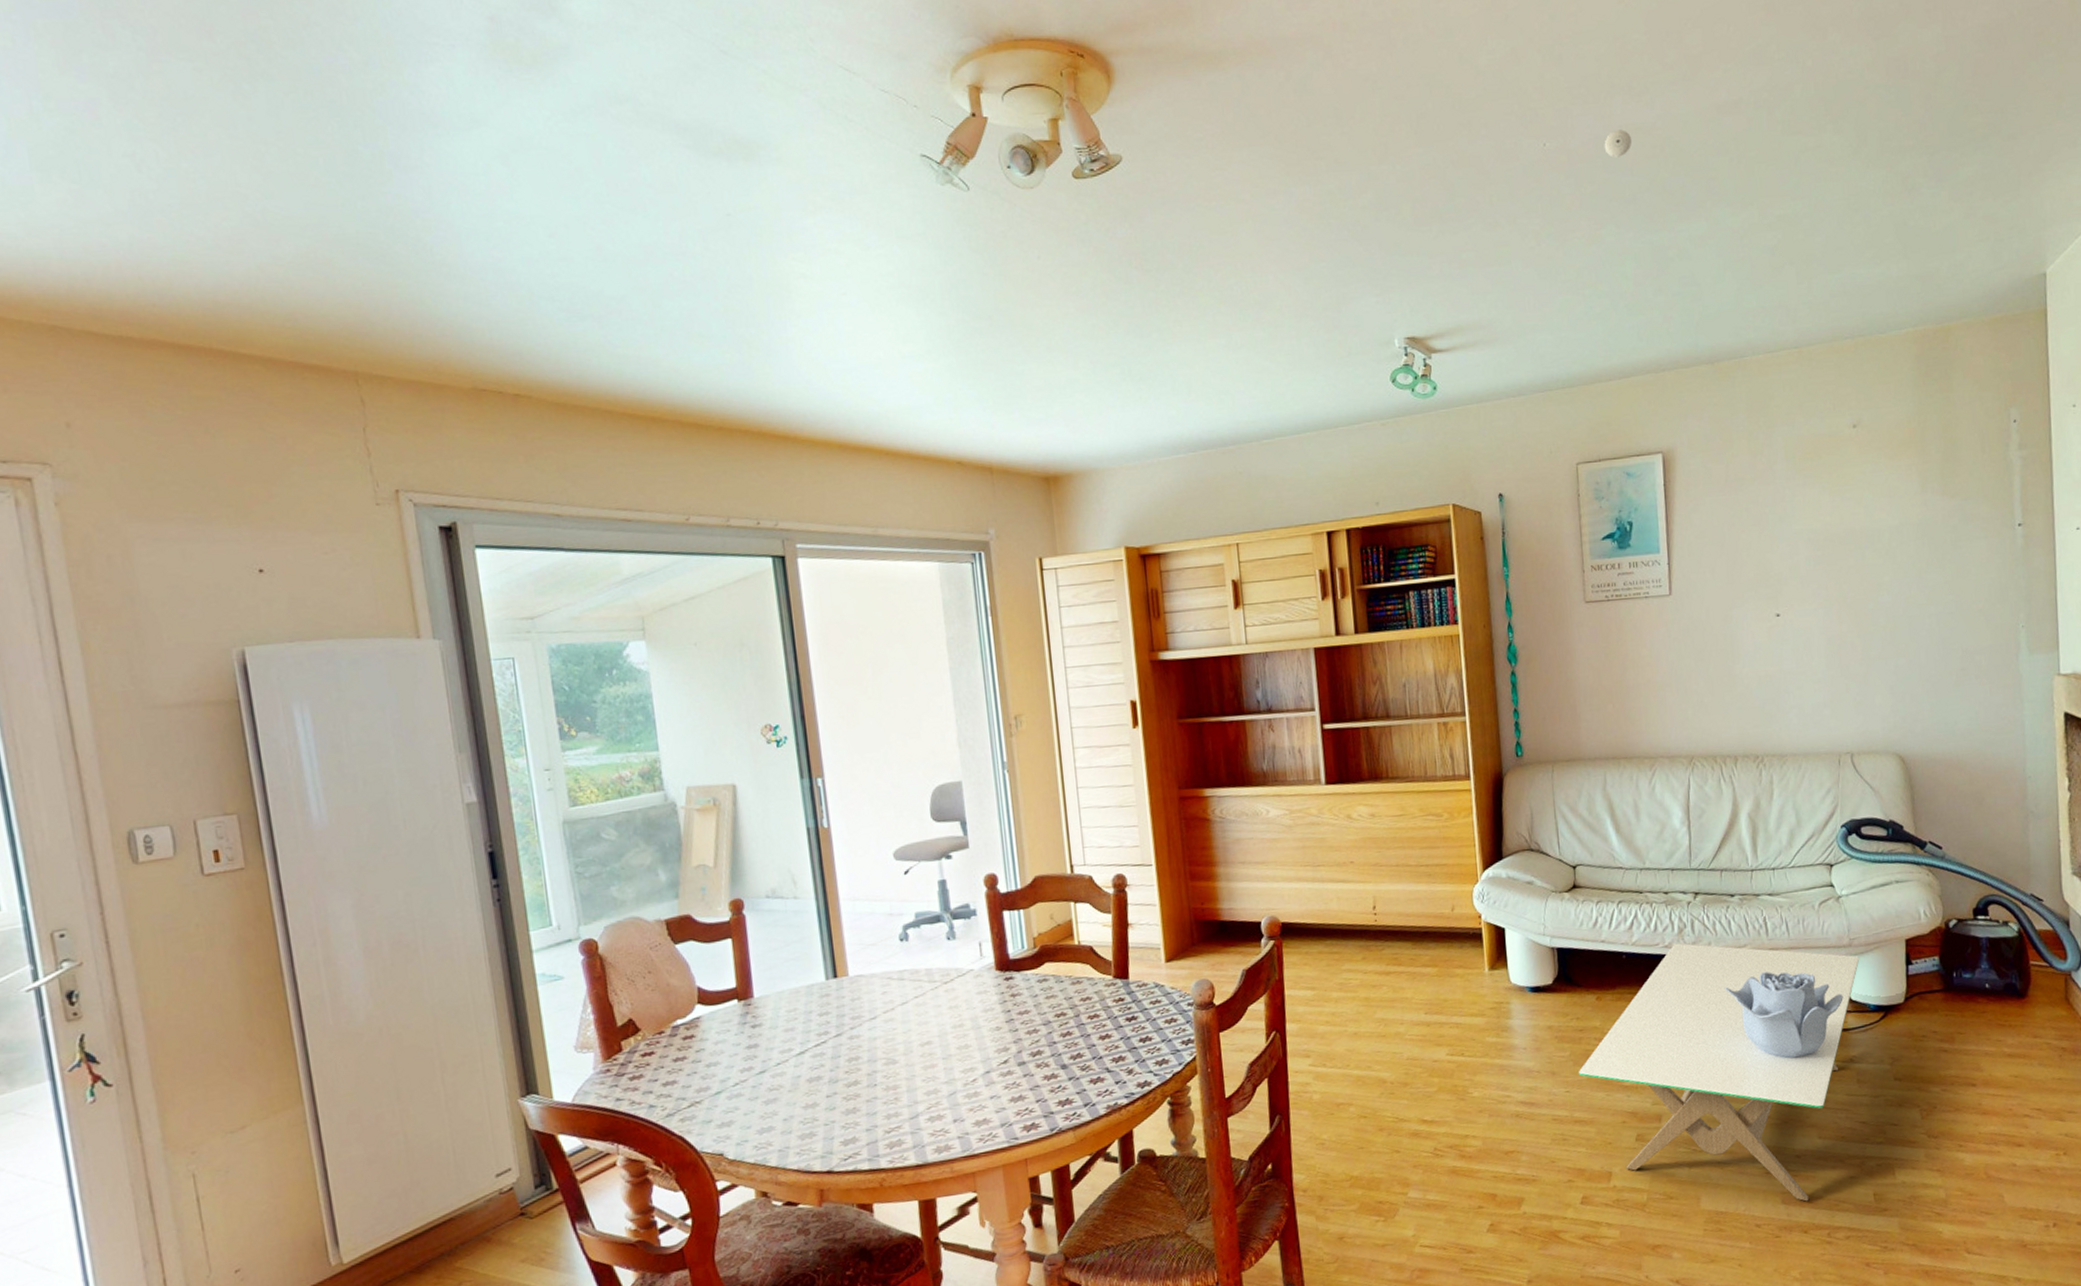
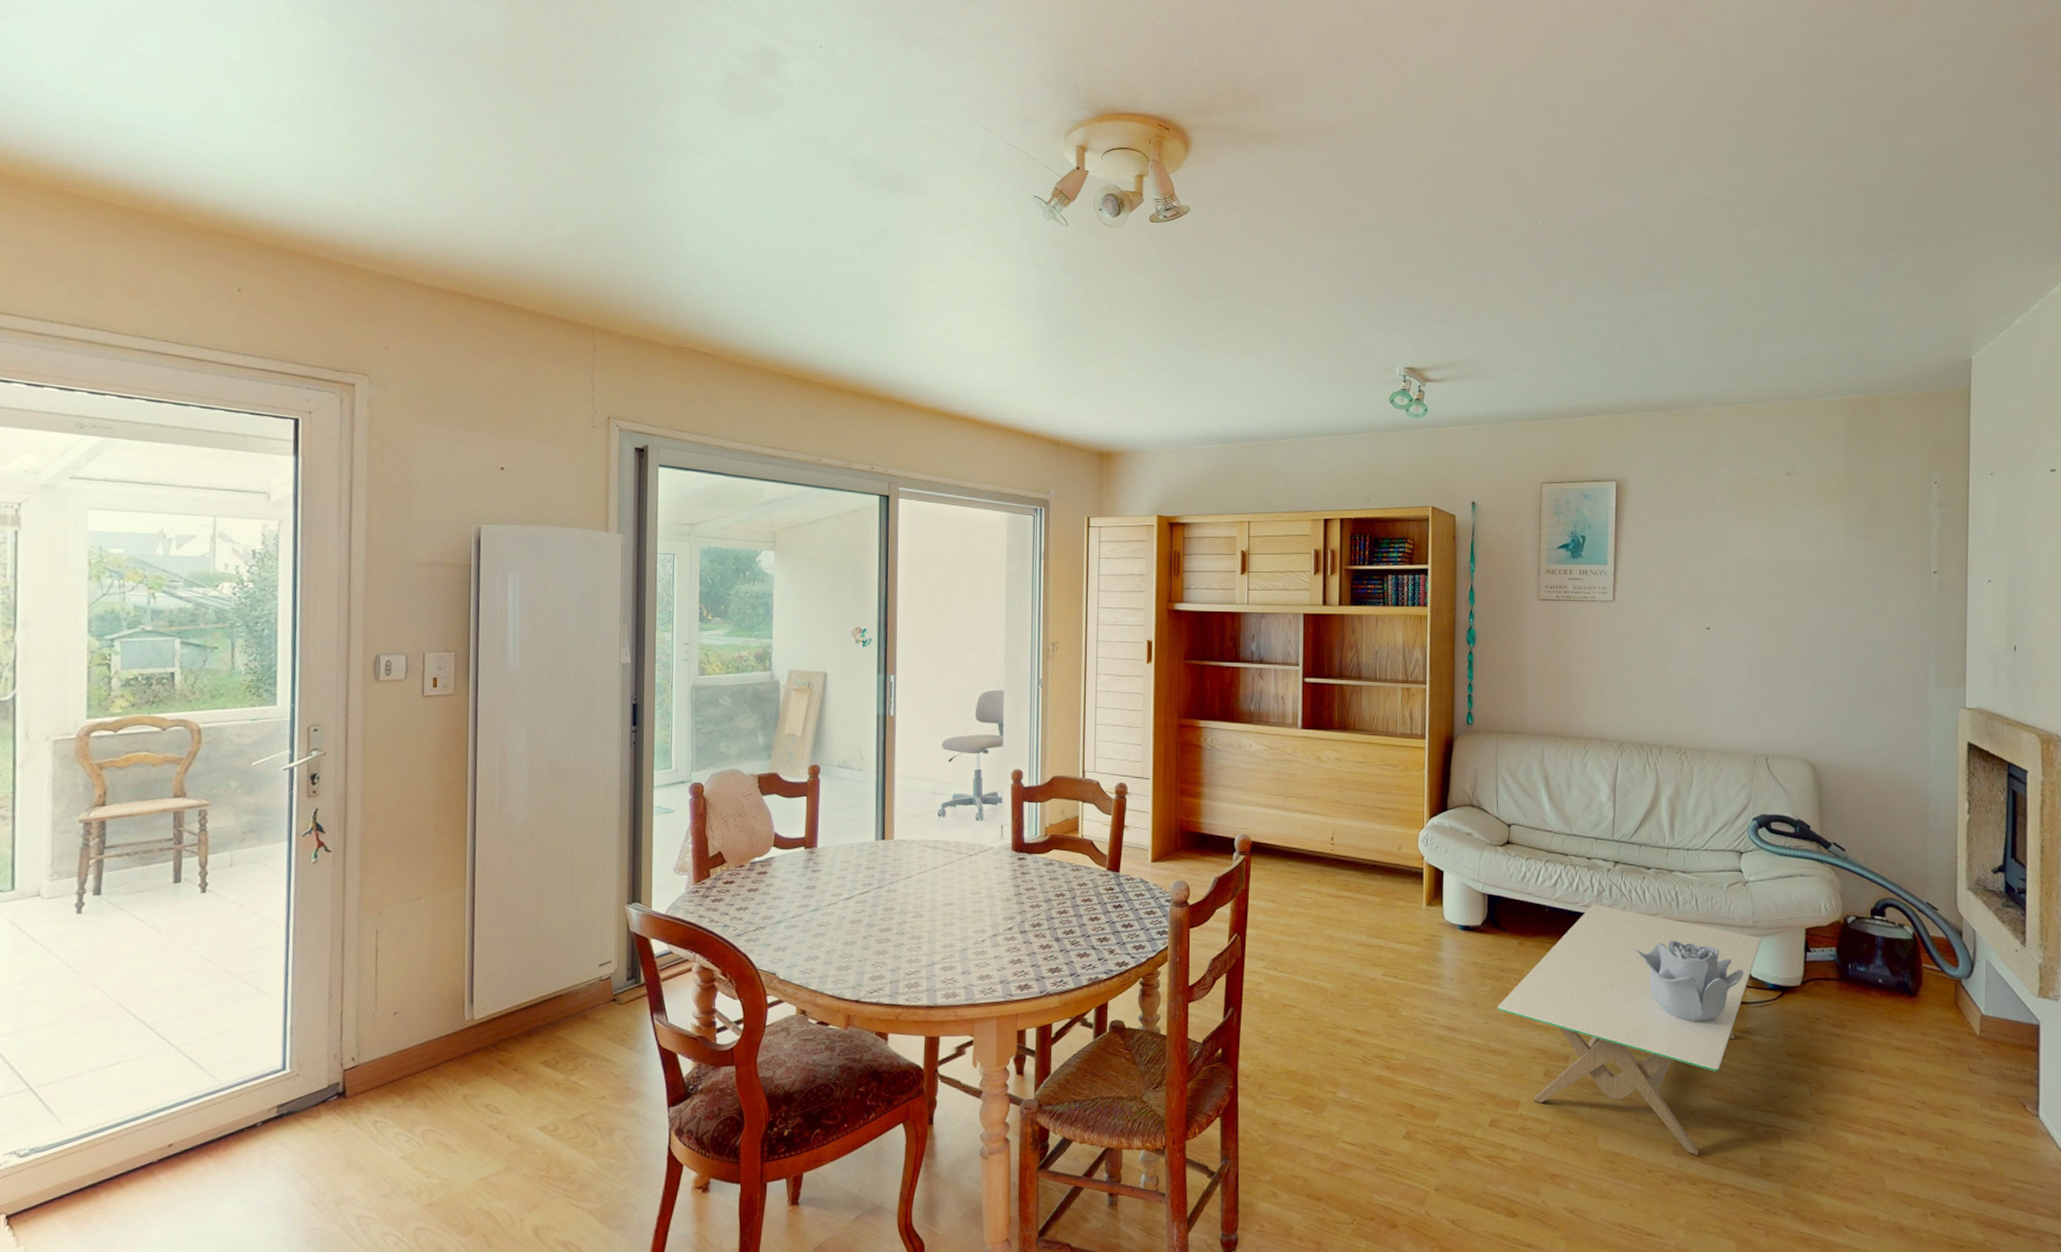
smoke detector: present [1604,129,1632,158] -> none [1587,214,1610,236]

